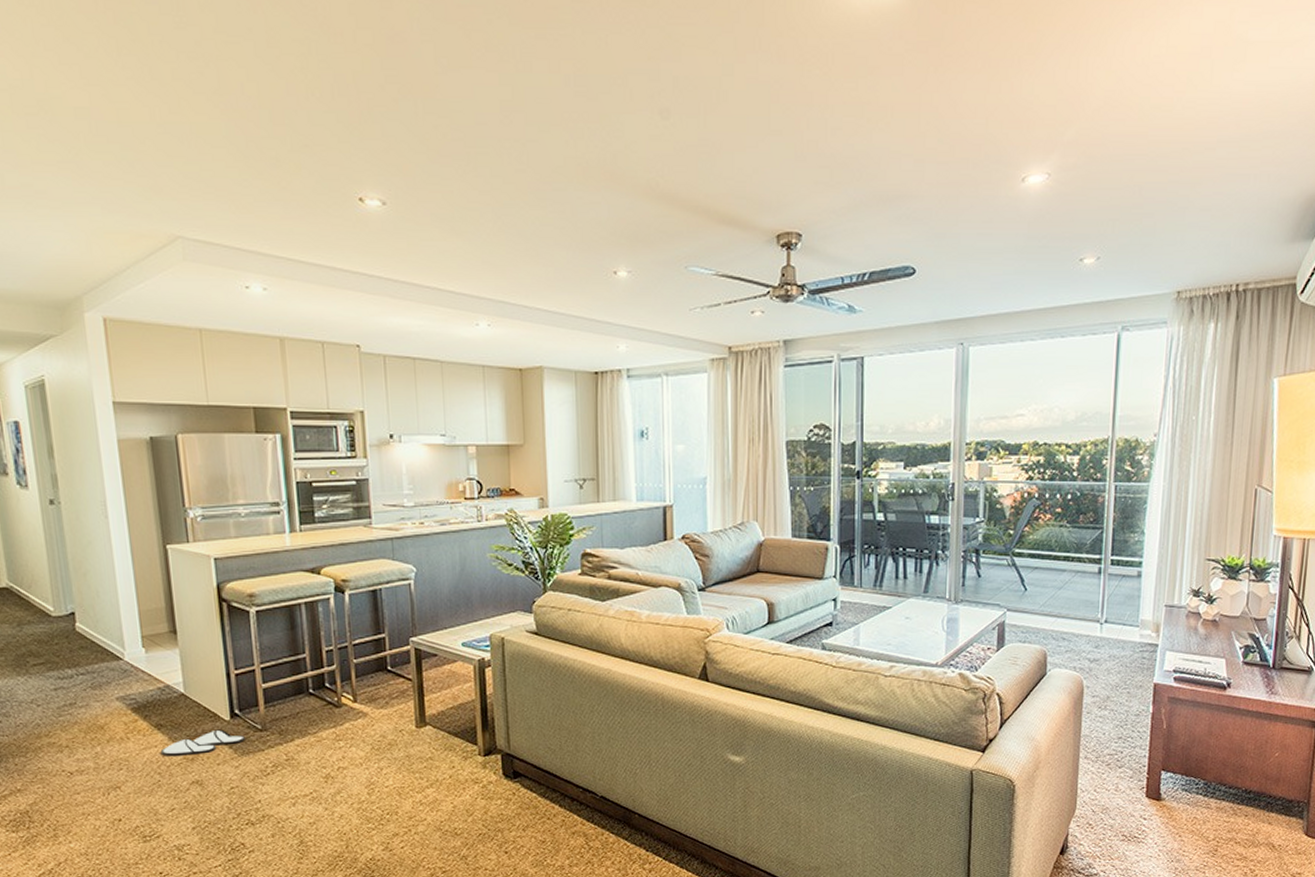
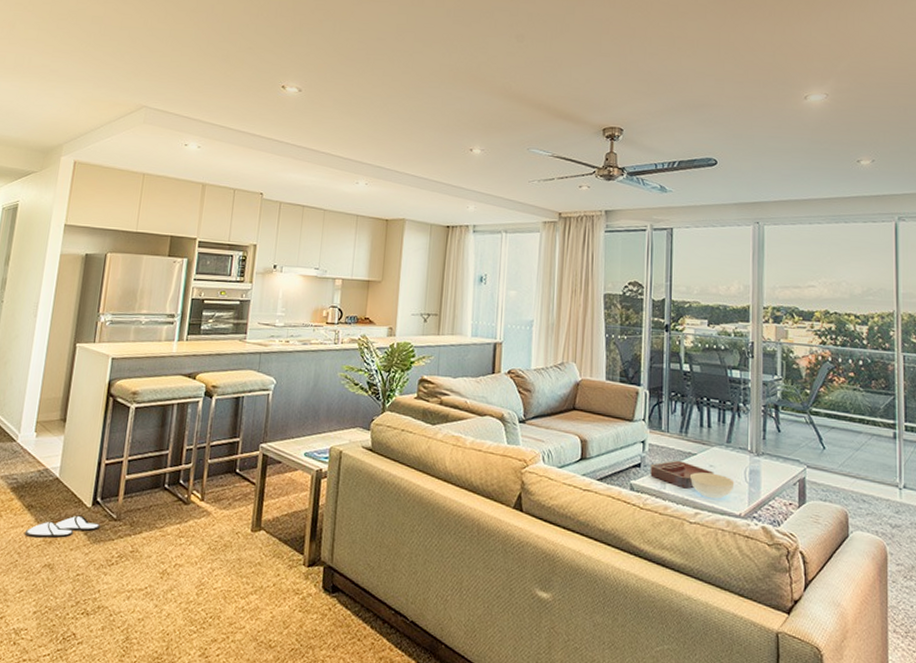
decorative tray: none [843,615,910,643] -> present [650,460,714,489]
bowl: none [884,625,932,651] -> present [689,472,735,499]

